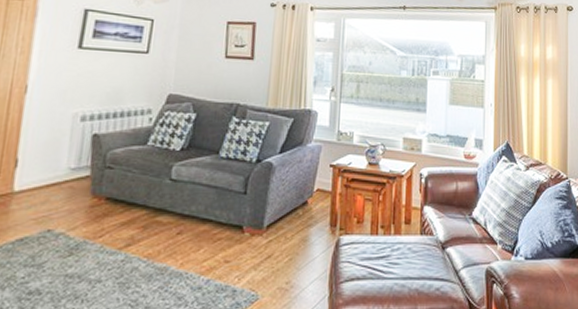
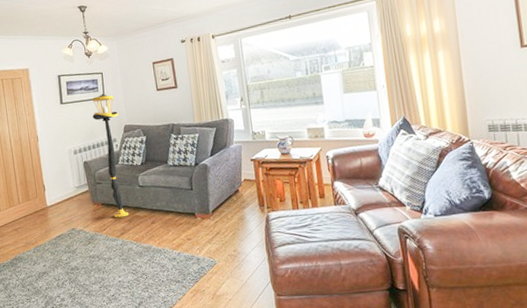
floor lamp: none [121,46,164,221] -> present [92,93,128,218]

